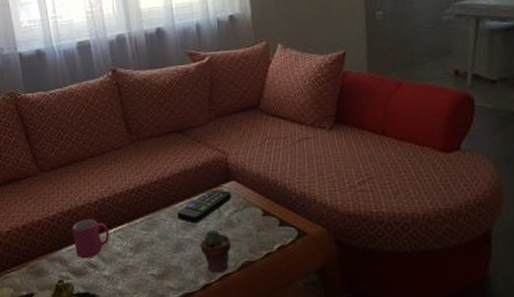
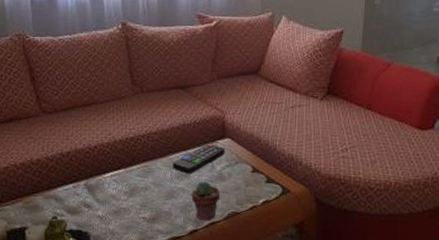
mug: present [72,219,109,259] -> none [70,162,105,199]

